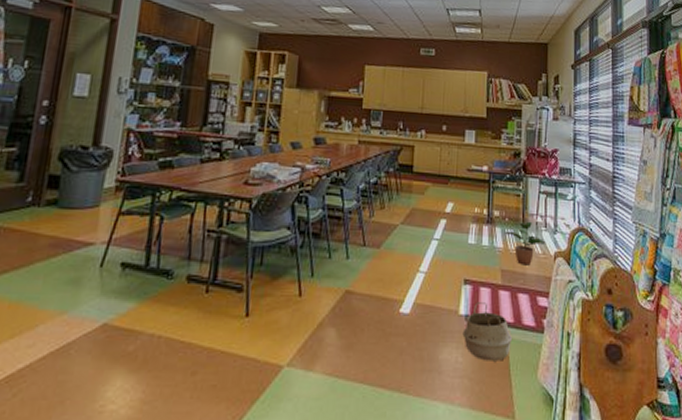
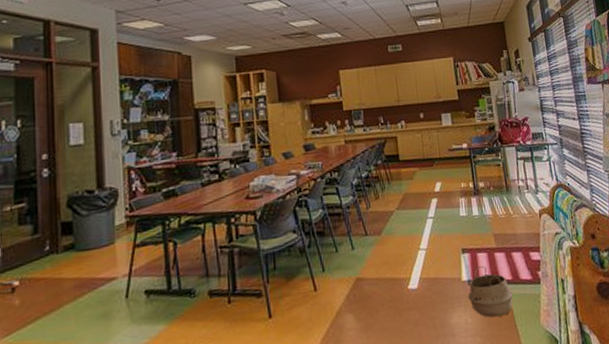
potted plant: present [505,221,545,266] -> none [492,186,529,227]

